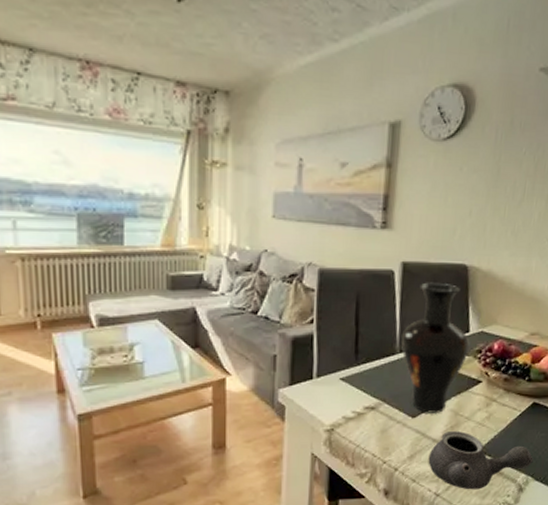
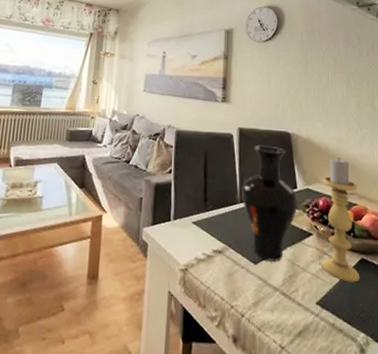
teapot: present [428,430,533,490] -> none [271,280,370,346]
candle holder: none [488,293,541,428] -> present [321,157,360,283]

